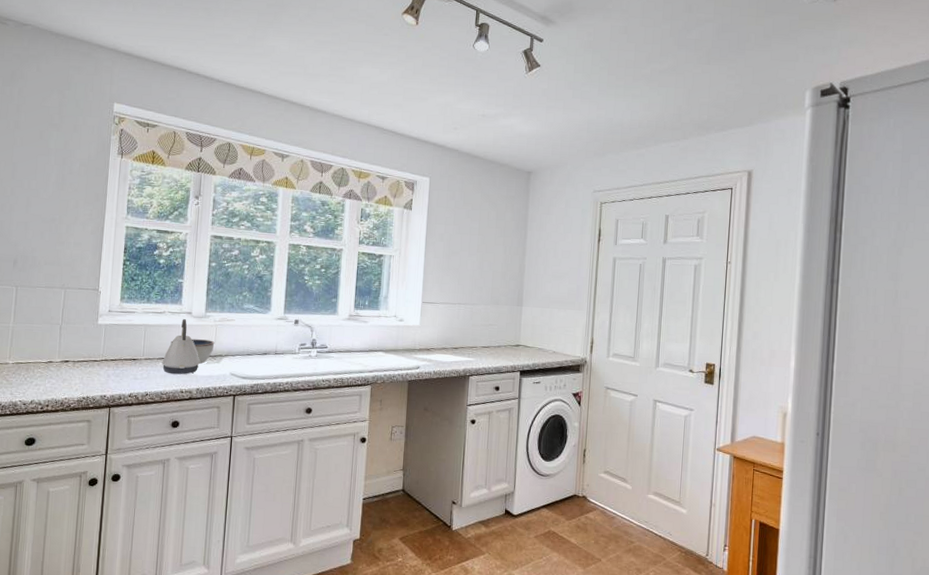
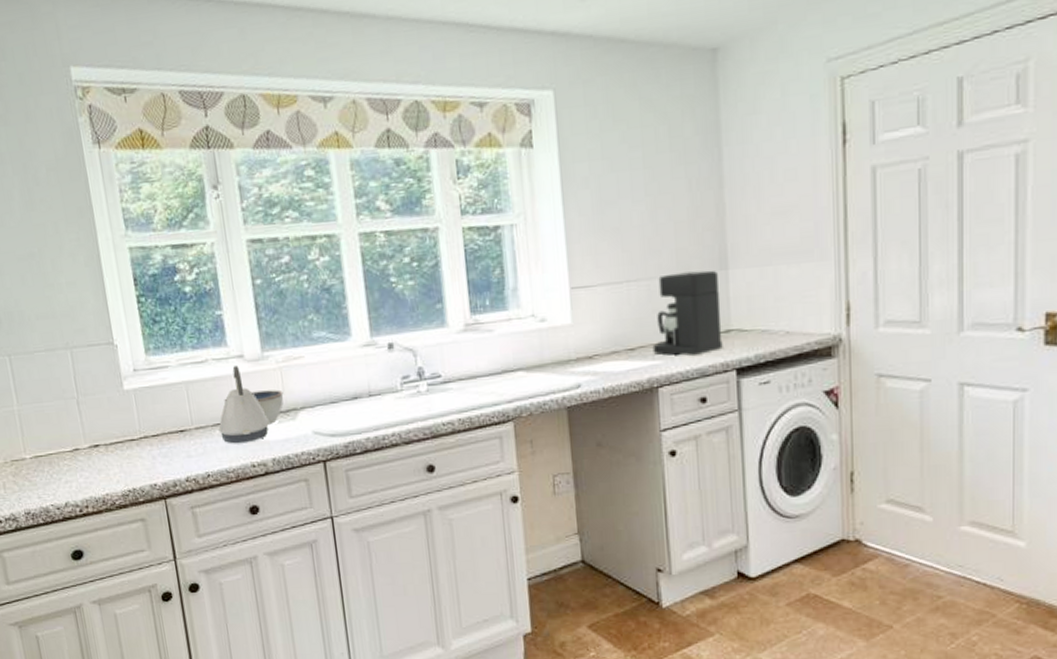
coffee maker: none [469,303,516,358] -> present [652,270,723,356]

